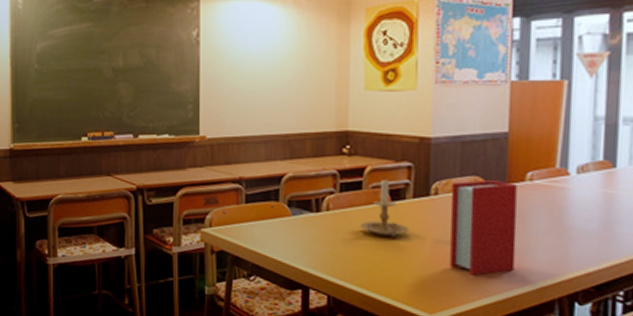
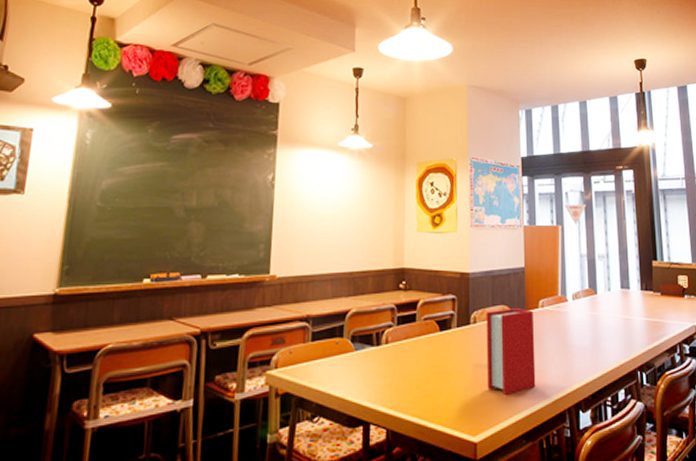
candle holder: present [359,178,410,238] -> none [414,310,455,365]

